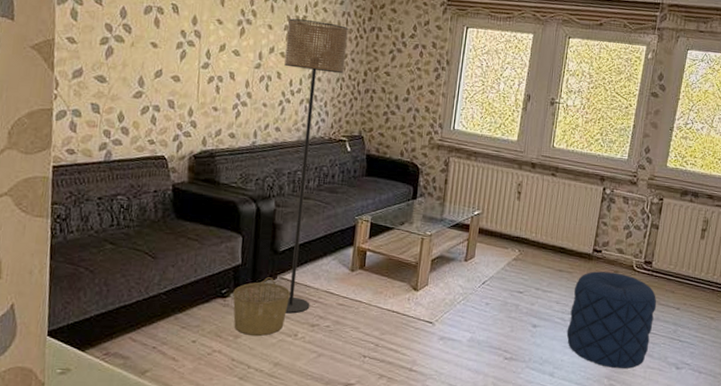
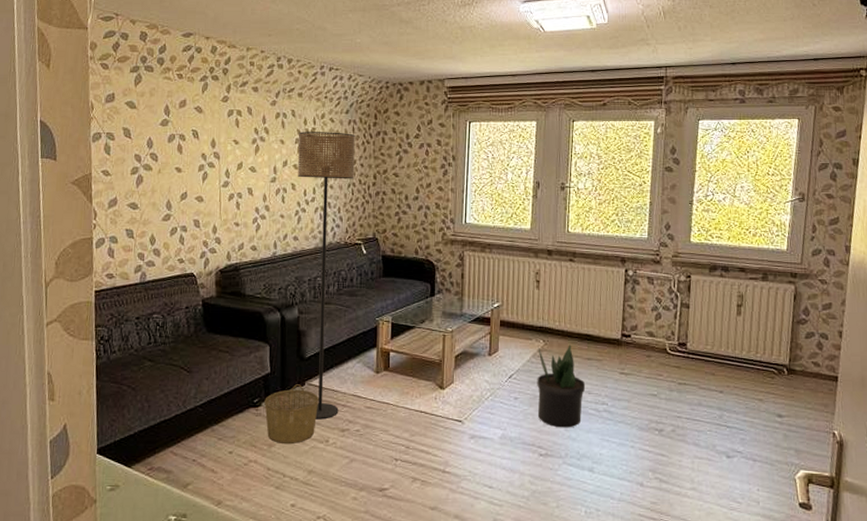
planter: none [507,254,555,335] -> present [537,344,586,428]
pouf: present [566,271,657,369] -> none [602,357,697,460]

